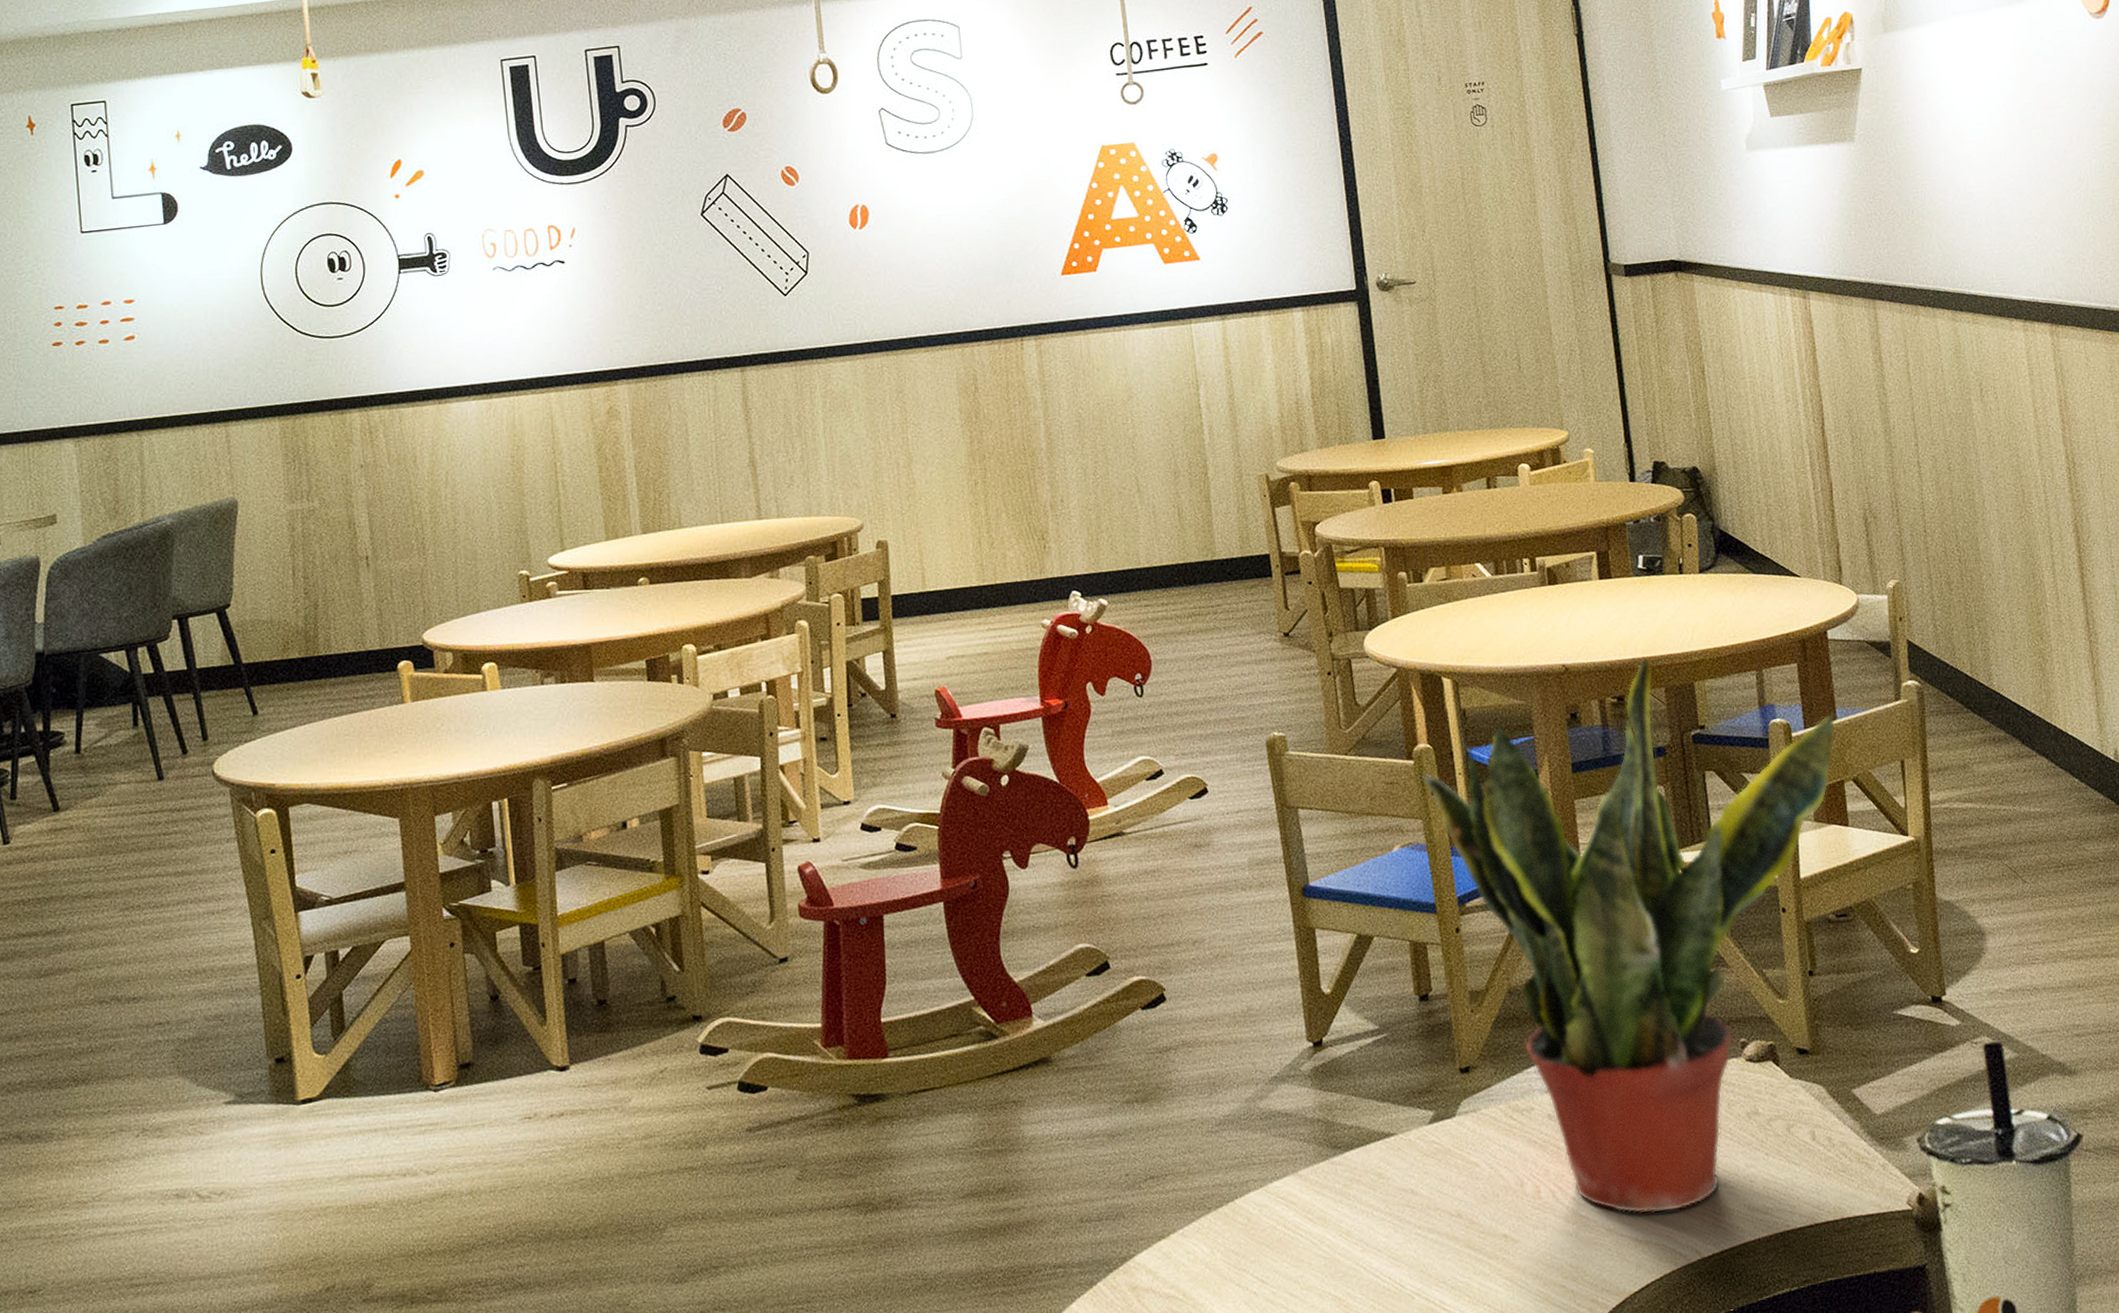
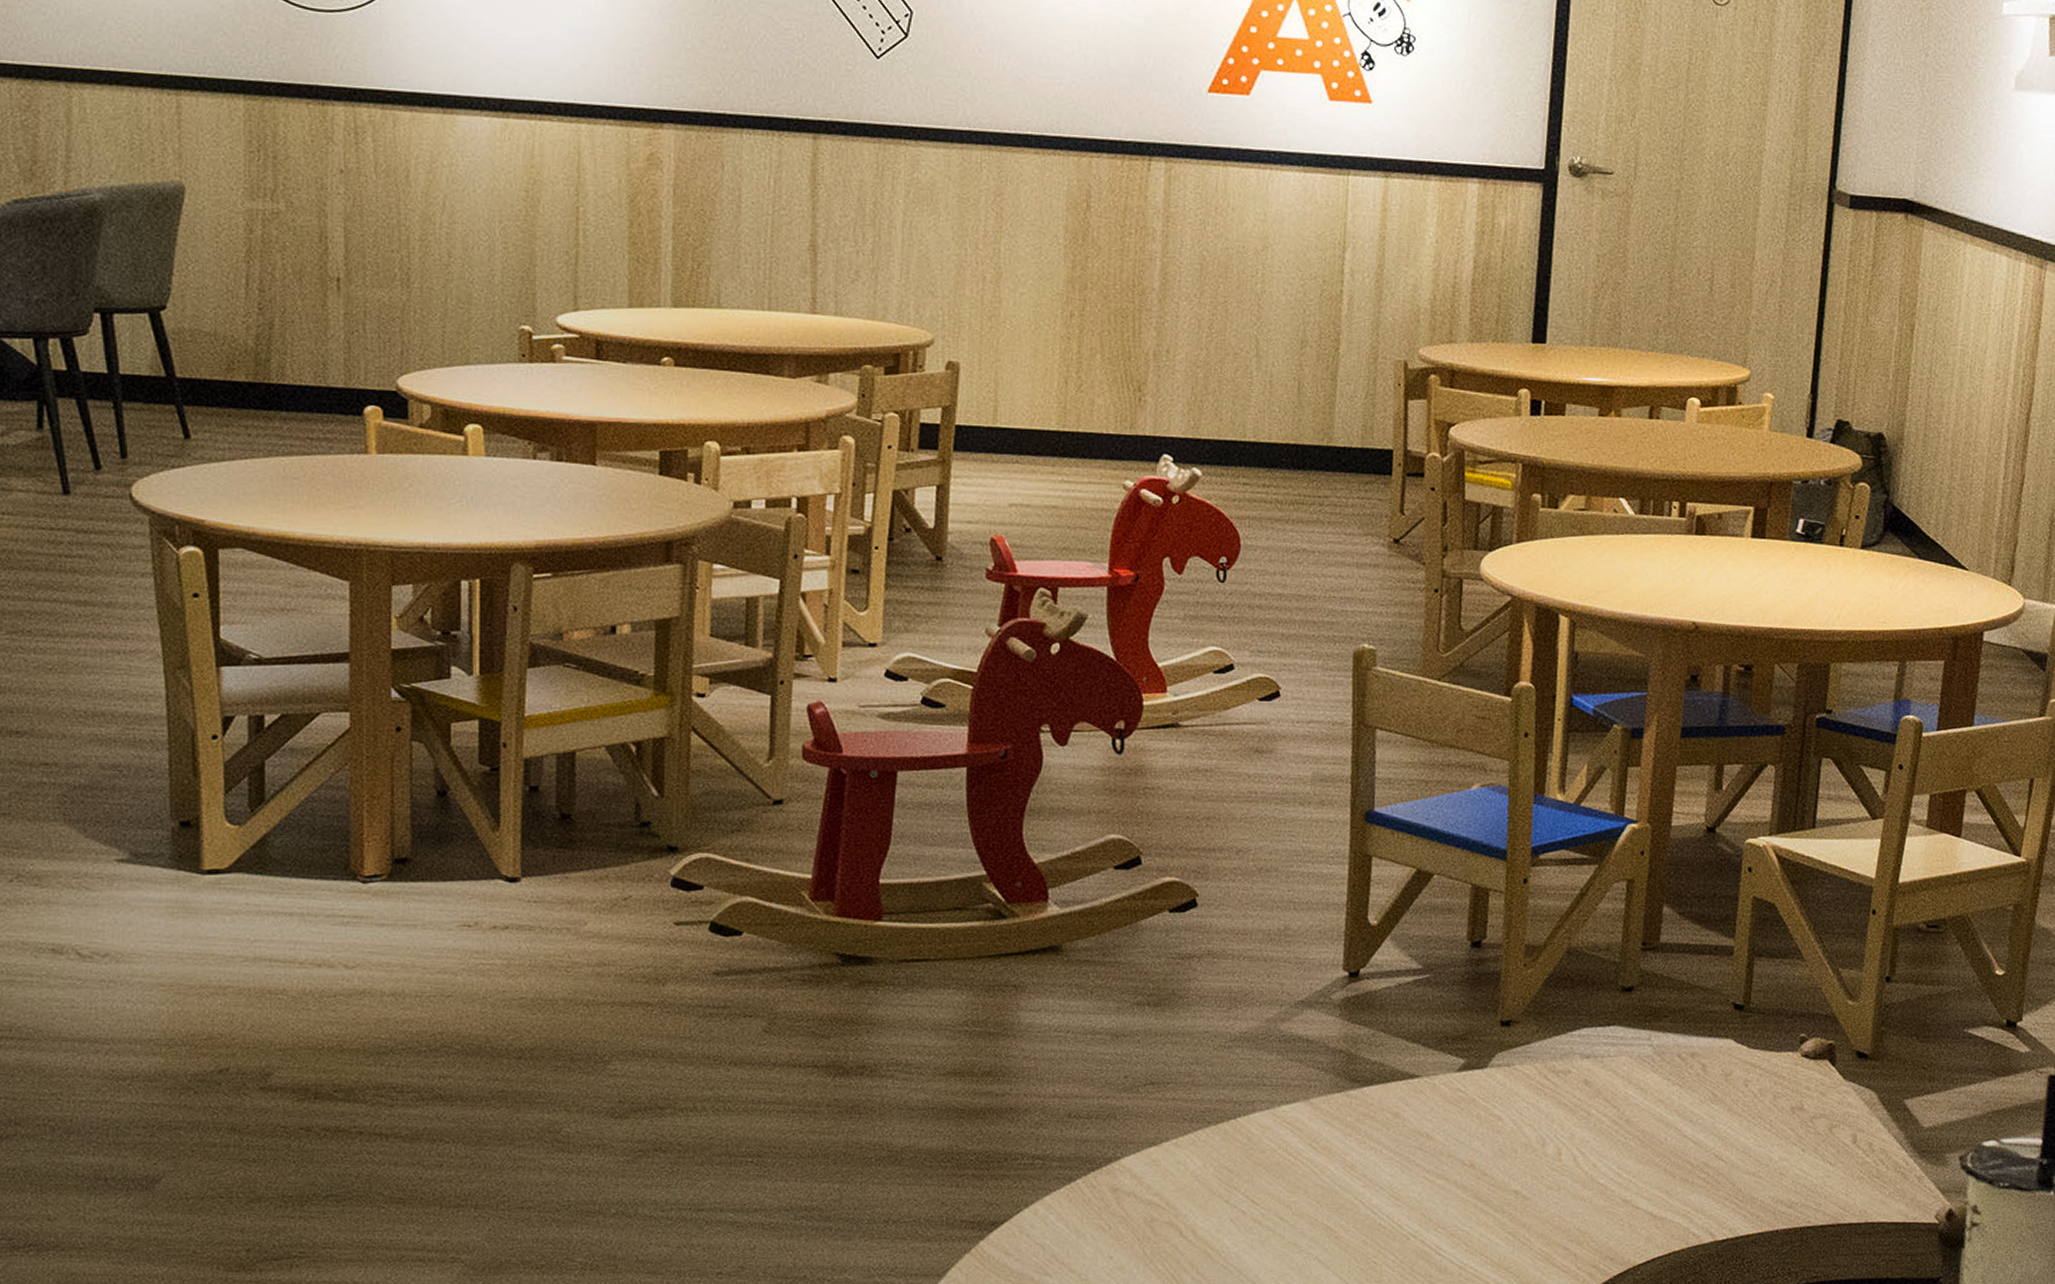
potted plant: present [1421,656,1836,1214] -> none [1517,628,1972,1192]

